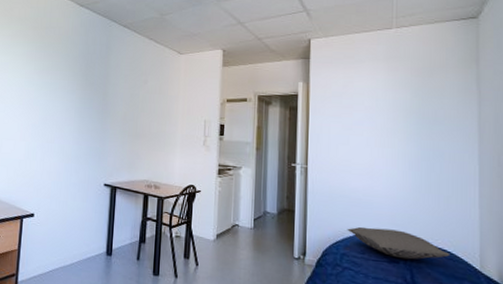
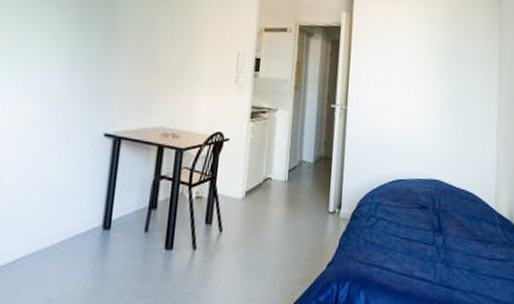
pillow: present [347,227,451,260] -> none [382,172,472,204]

